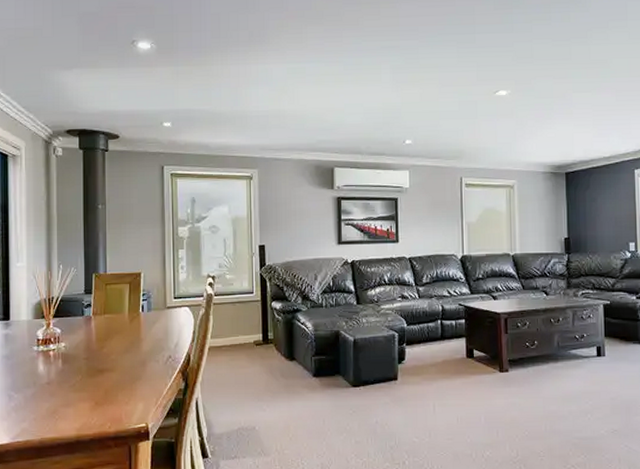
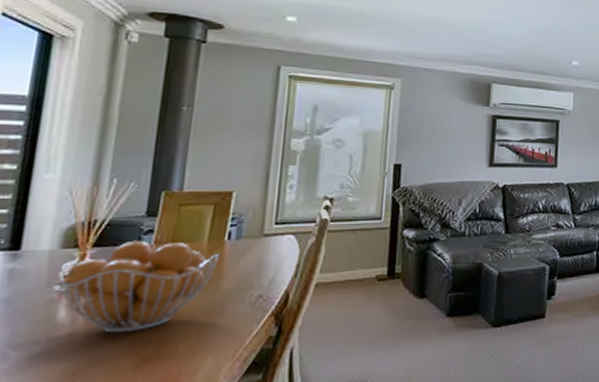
fruit basket: none [35,312,138,383] -> present [58,240,220,334]

